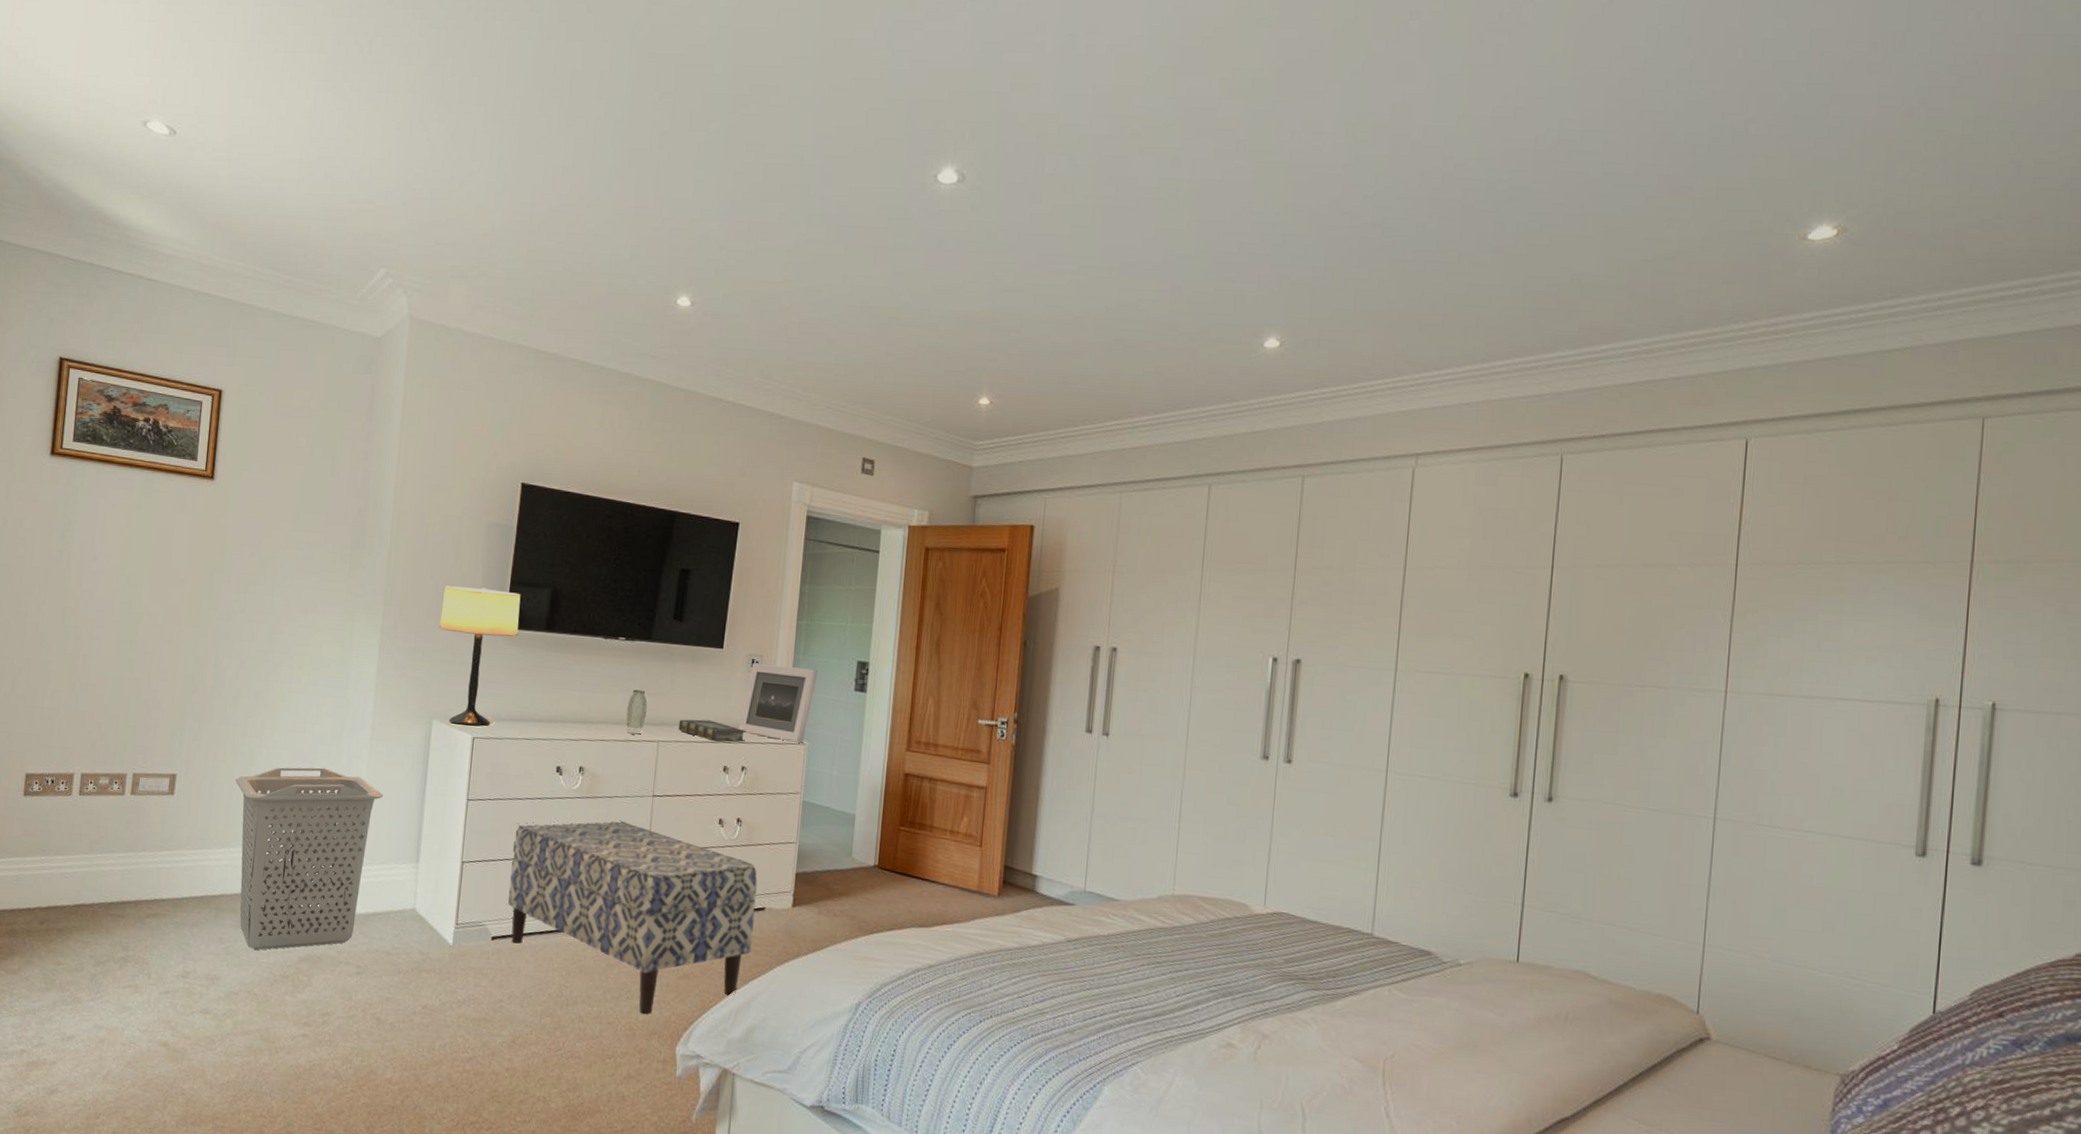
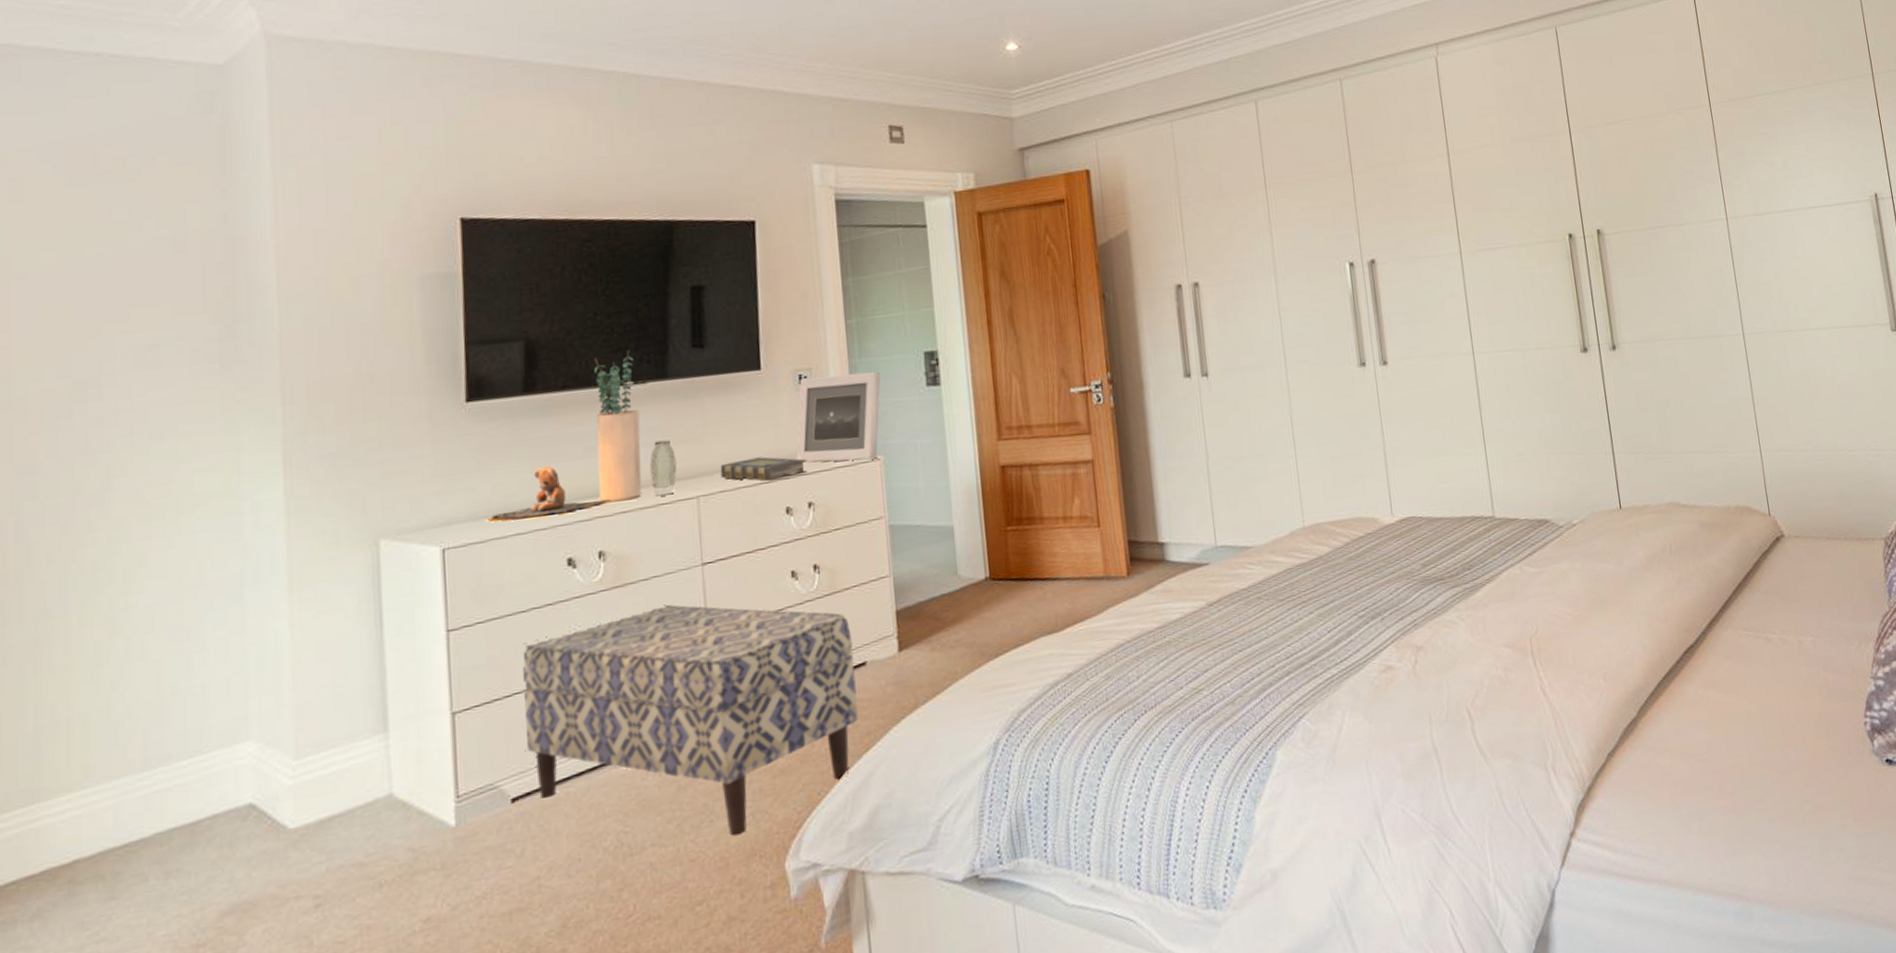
laundry basket: present [235,767,384,951] -> none [75,640,321,924]
table lamp: present [439,586,521,727] -> none [370,354,486,539]
teddy bear: none [505,690,596,731] -> present [486,465,612,523]
vase: none [586,612,629,733] -> present [594,350,642,504]

